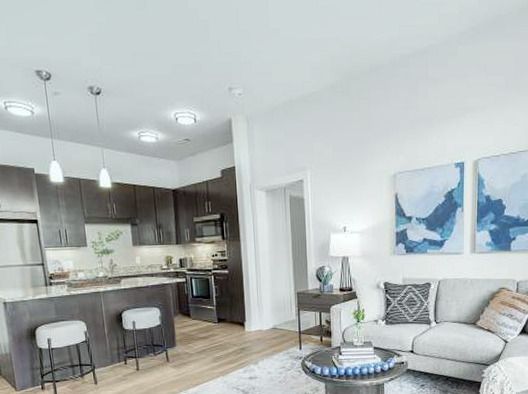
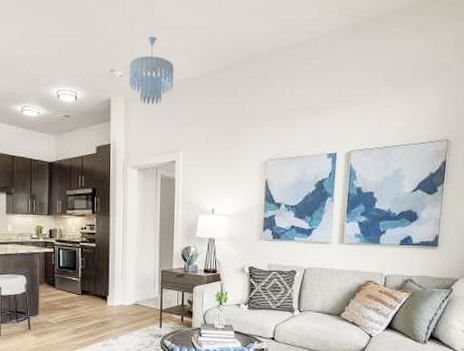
ceiling light fixture: none [247,50,295,124] -> present [129,36,174,105]

